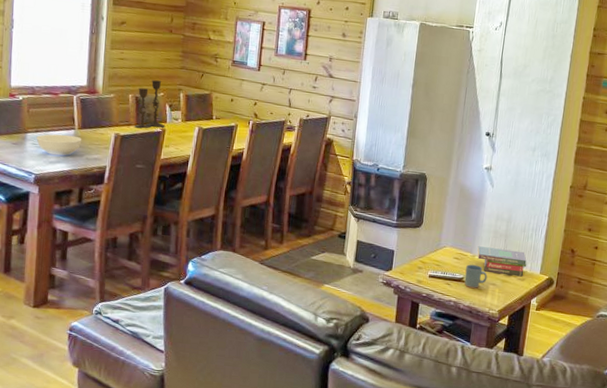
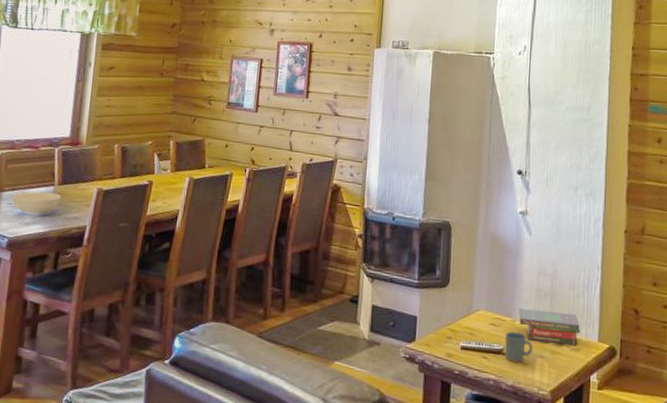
candlestick: present [134,80,165,129] -> none [119,127,153,182]

